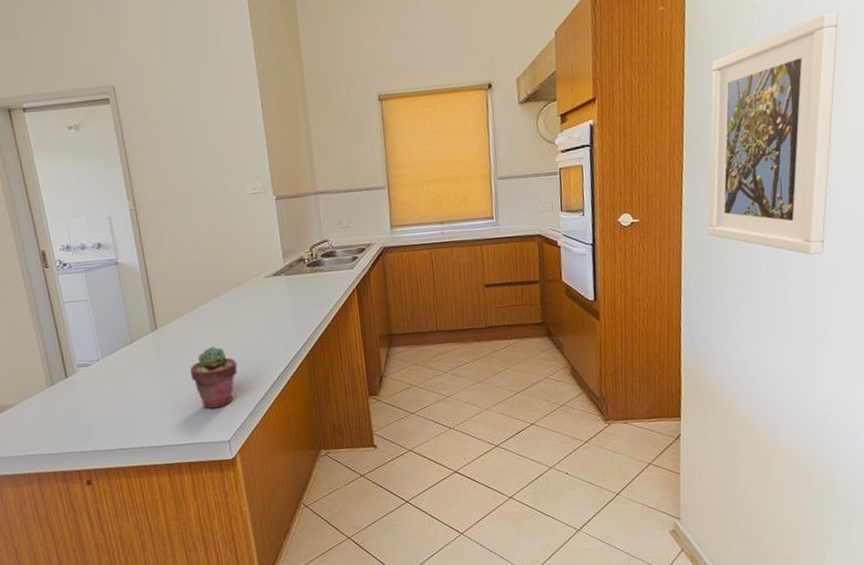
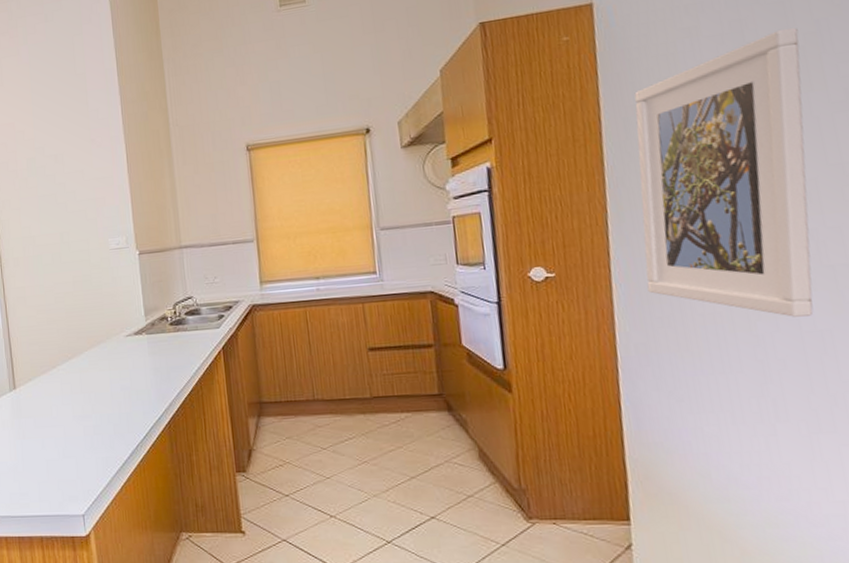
potted succulent: present [190,346,238,409] -> none [46,409,95,478]

